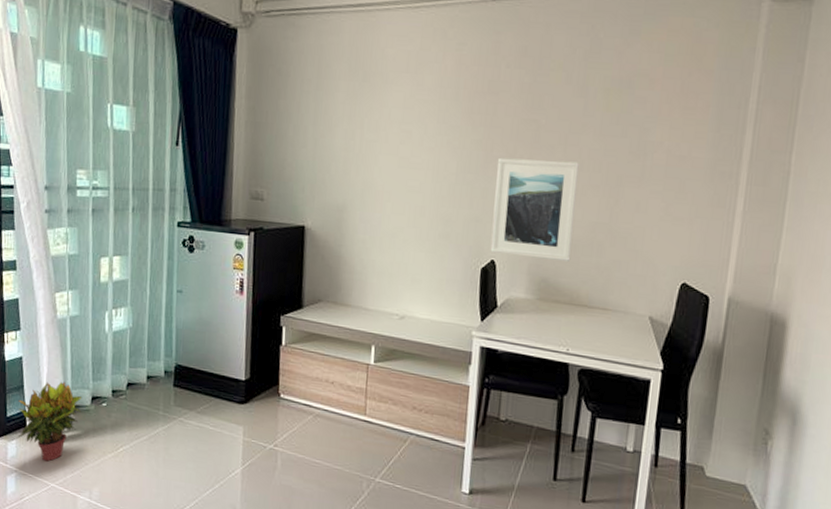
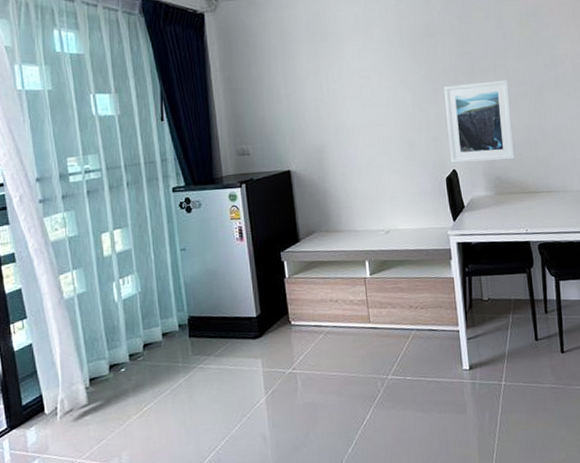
potted plant: present [17,381,83,462] -> none [33,357,100,439]

